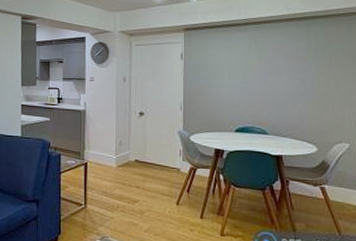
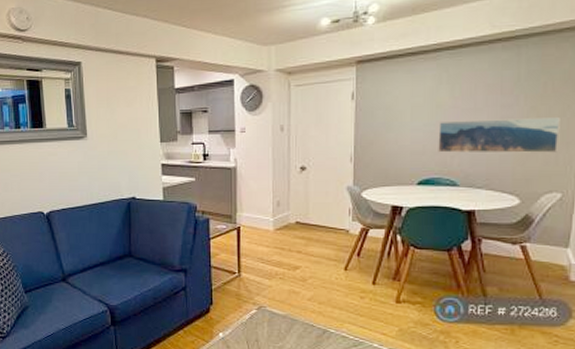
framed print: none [250,80,344,110] -> present [438,117,560,153]

